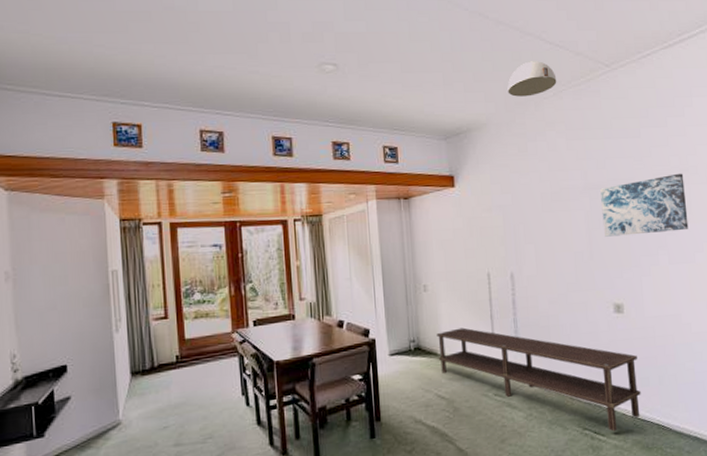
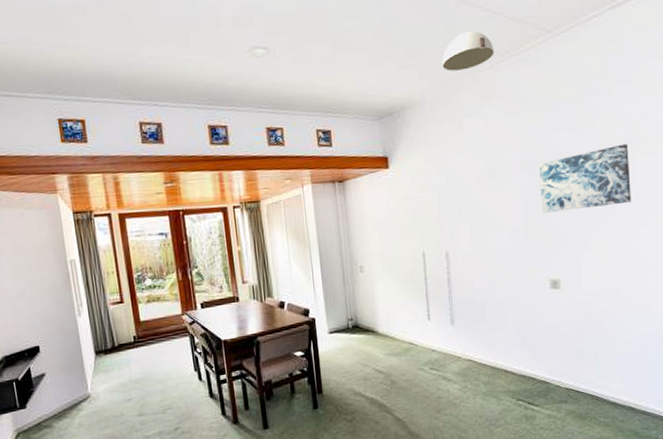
tv stand: present [436,327,641,432] -> none [373,306,576,402]

